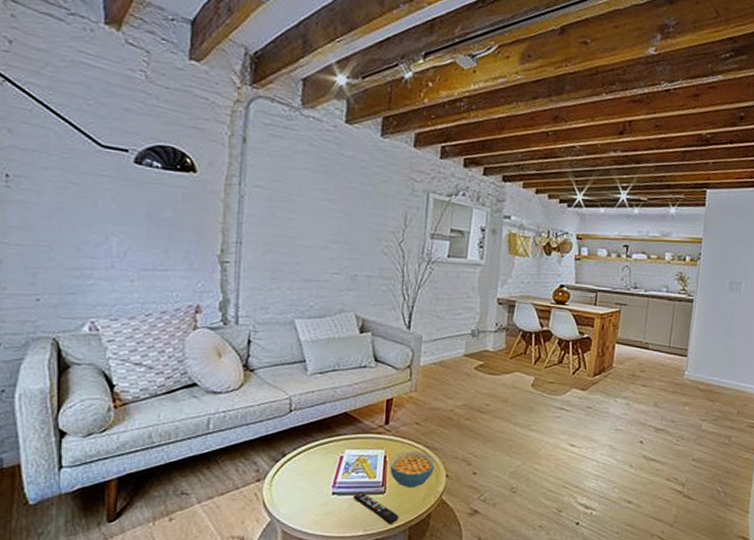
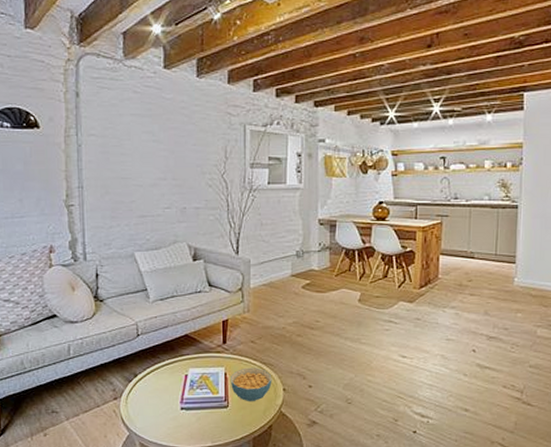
remote control: present [352,492,399,524] -> none [199,406,243,436]

